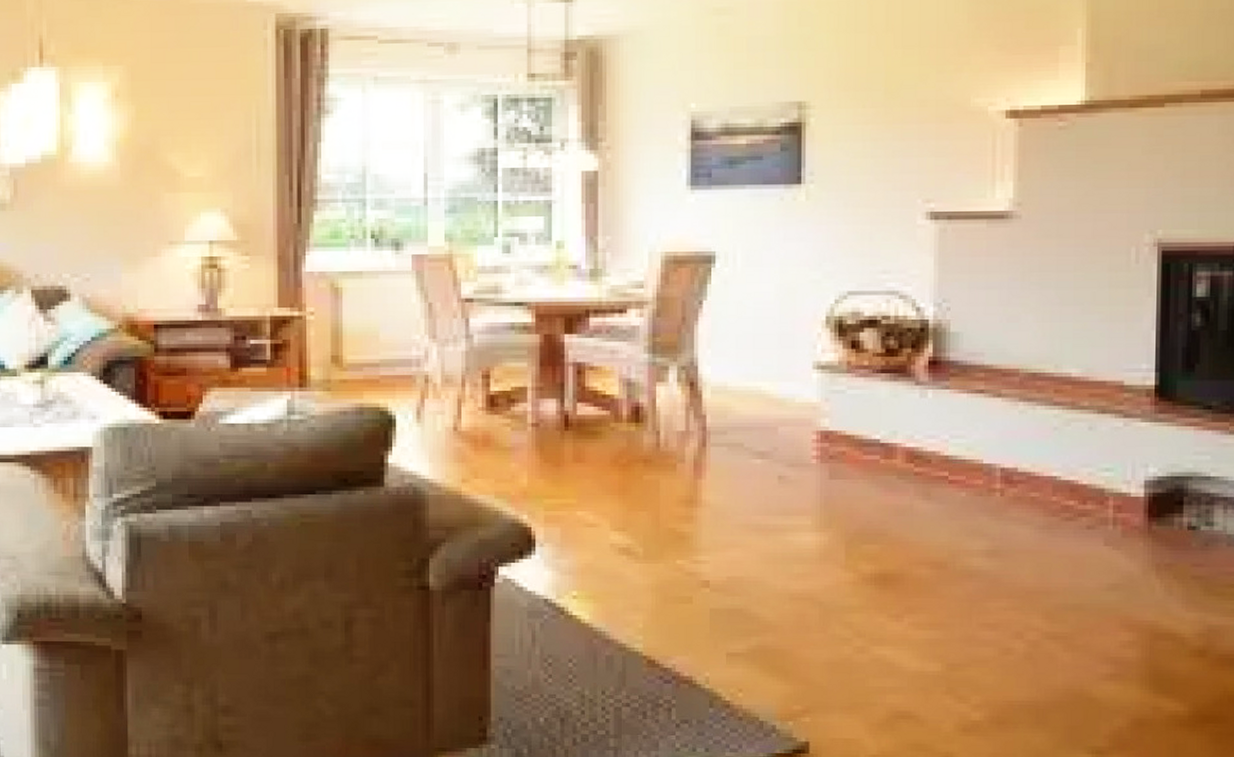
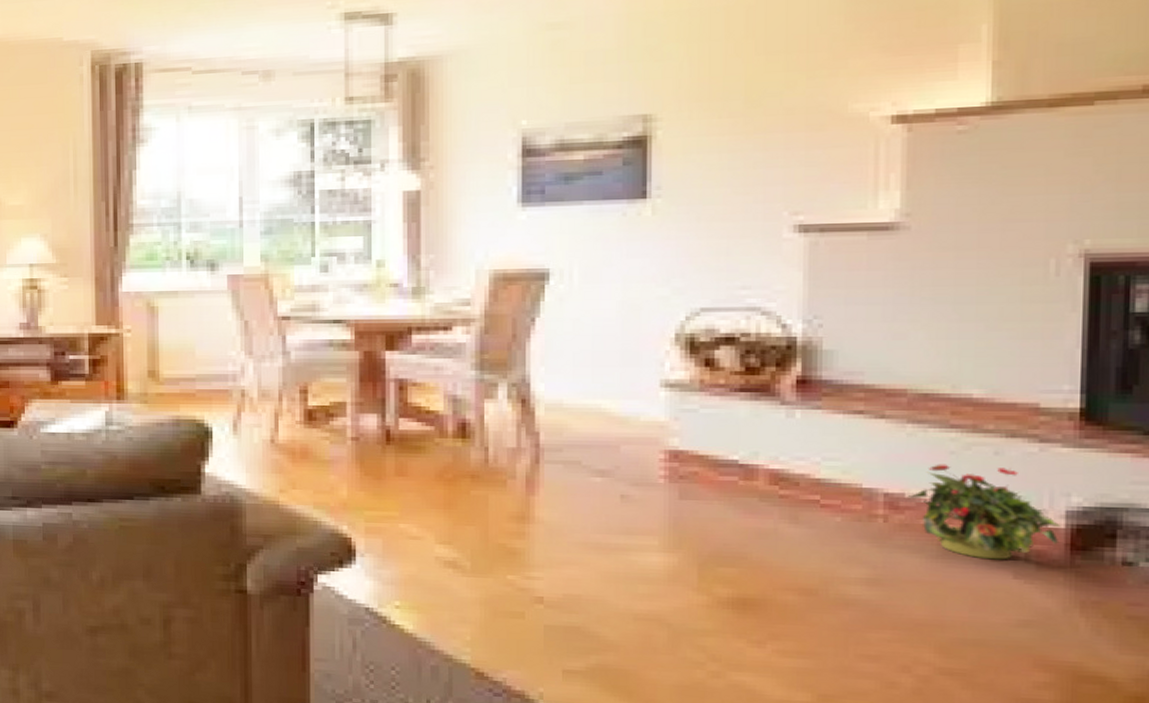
potted plant: none [1019,439,1140,528] -> present [907,464,1060,560]

